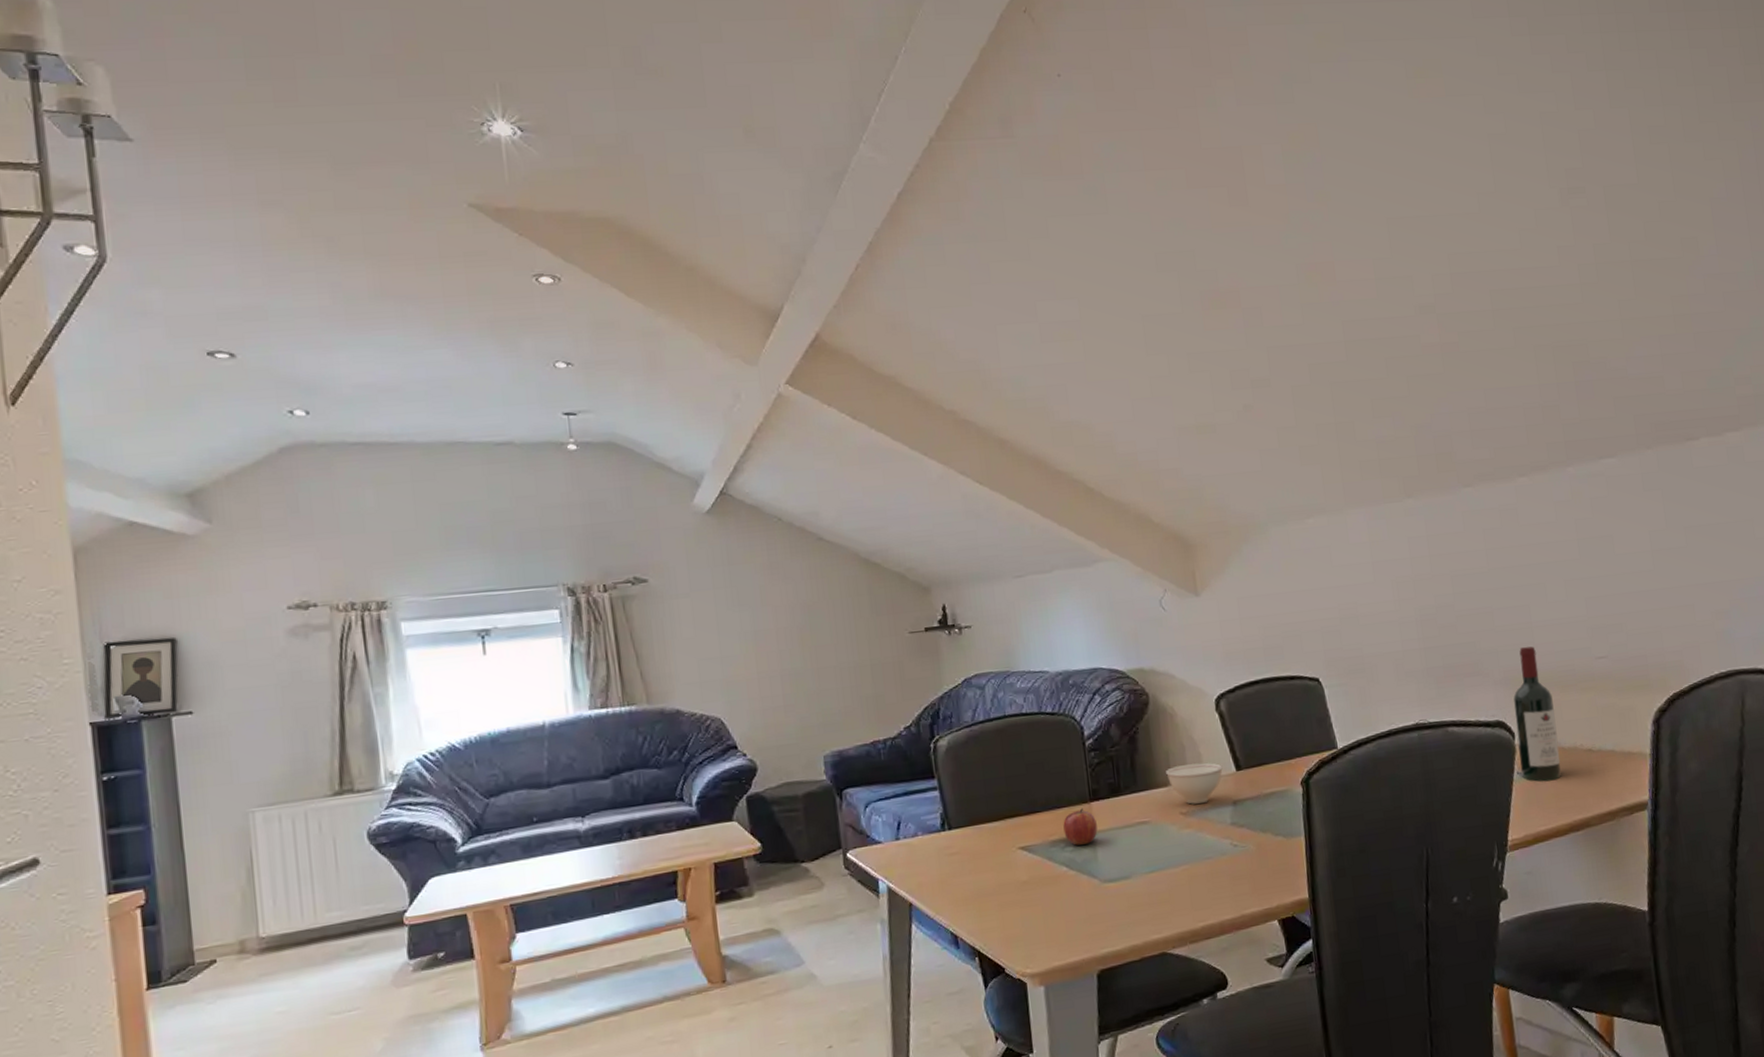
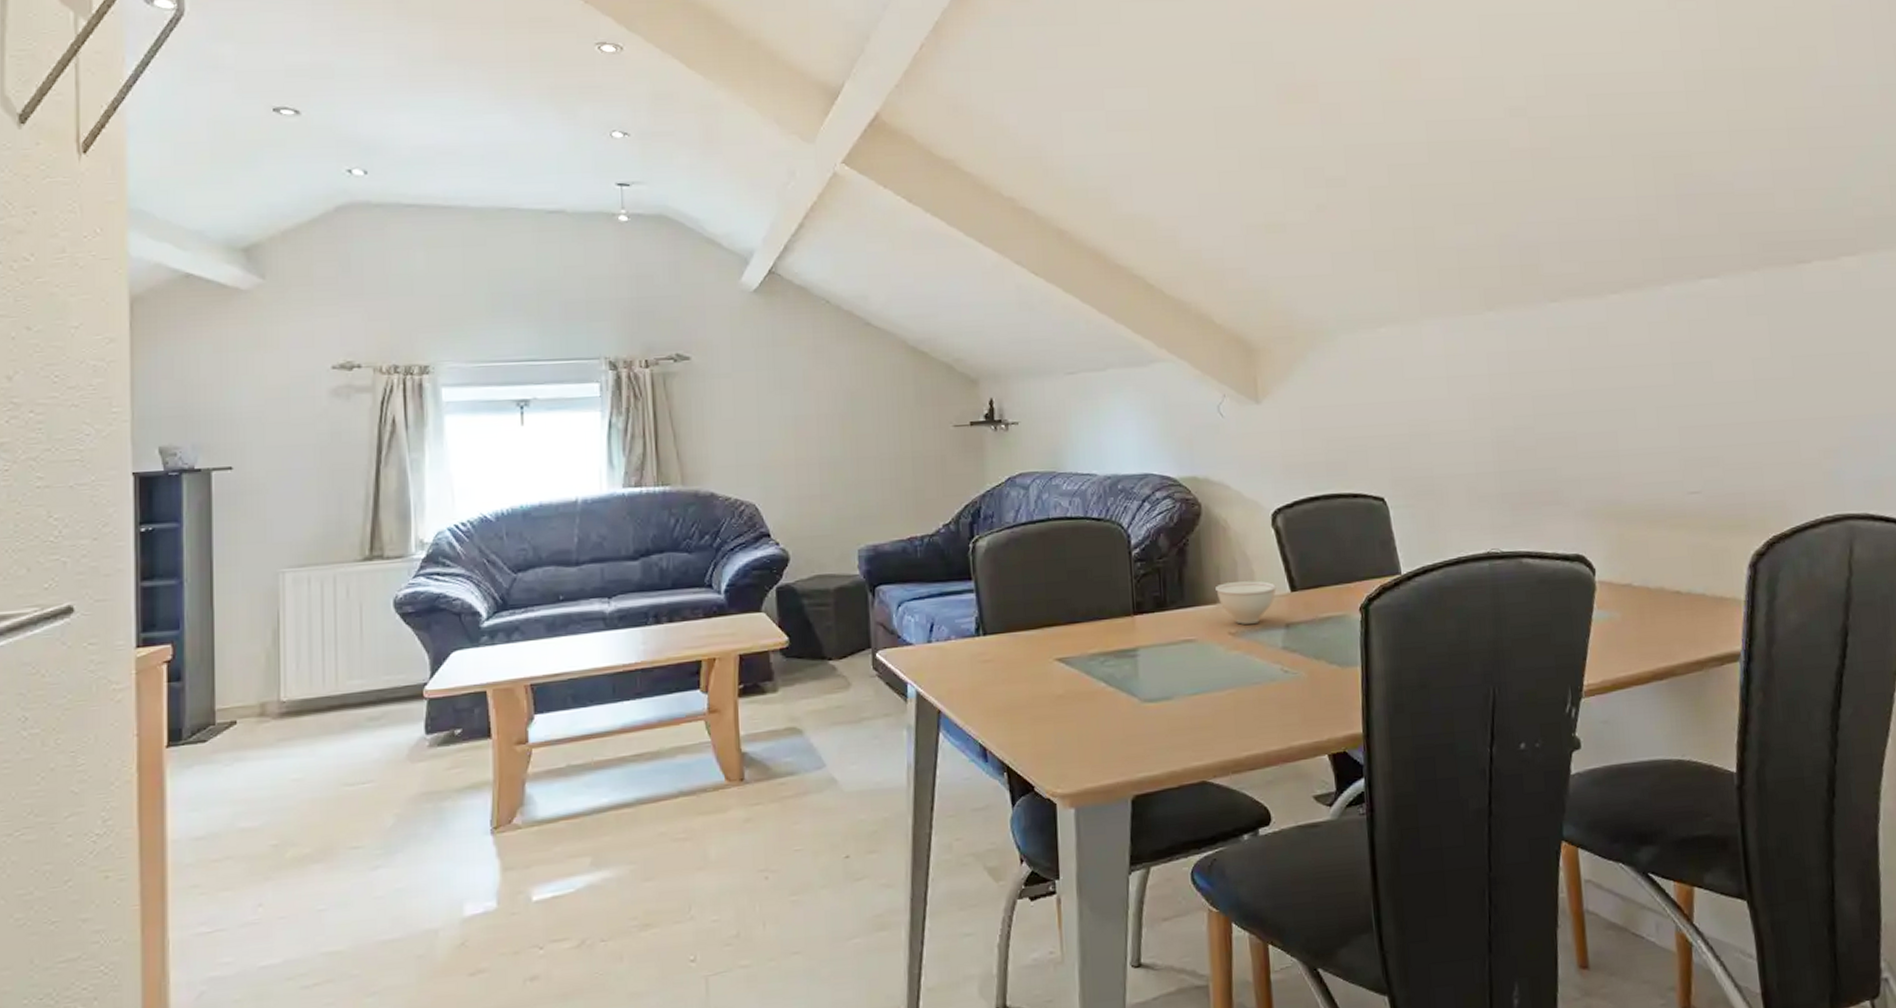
picture frame: present [103,637,179,719] -> none [147,391,223,470]
fruit: present [1063,808,1098,846] -> none [1104,621,1140,661]
wine bottle: present [1513,646,1561,783] -> none [1595,476,1645,624]

